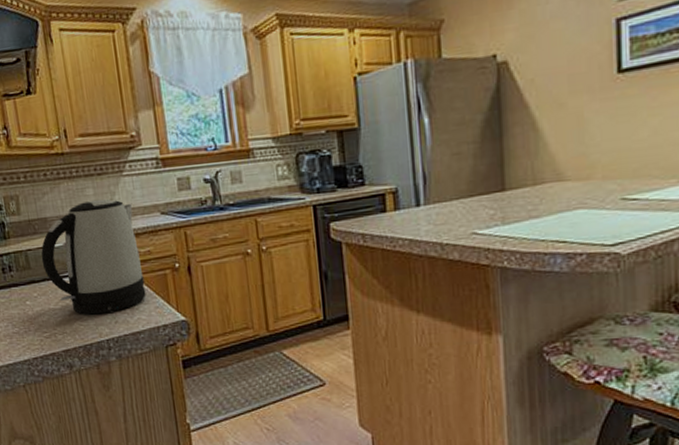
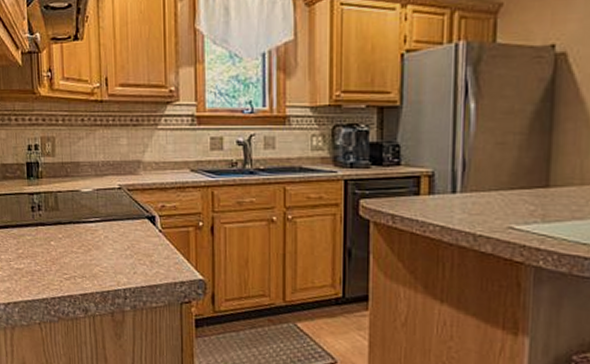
kettle: present [41,199,146,315] -> none [70,150,167,263]

